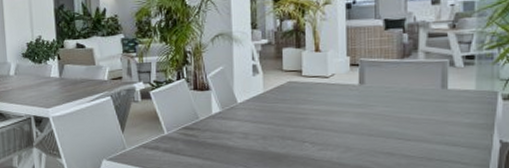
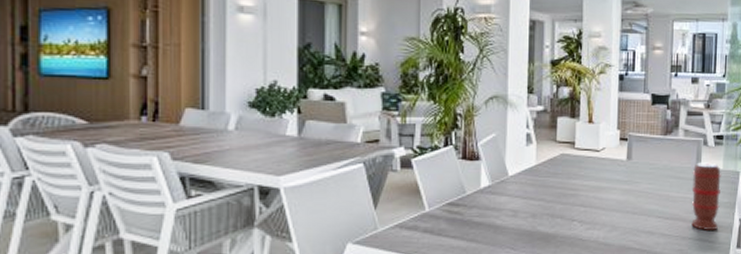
spice grinder: none [437,83,475,153] -> present [691,162,722,232]

